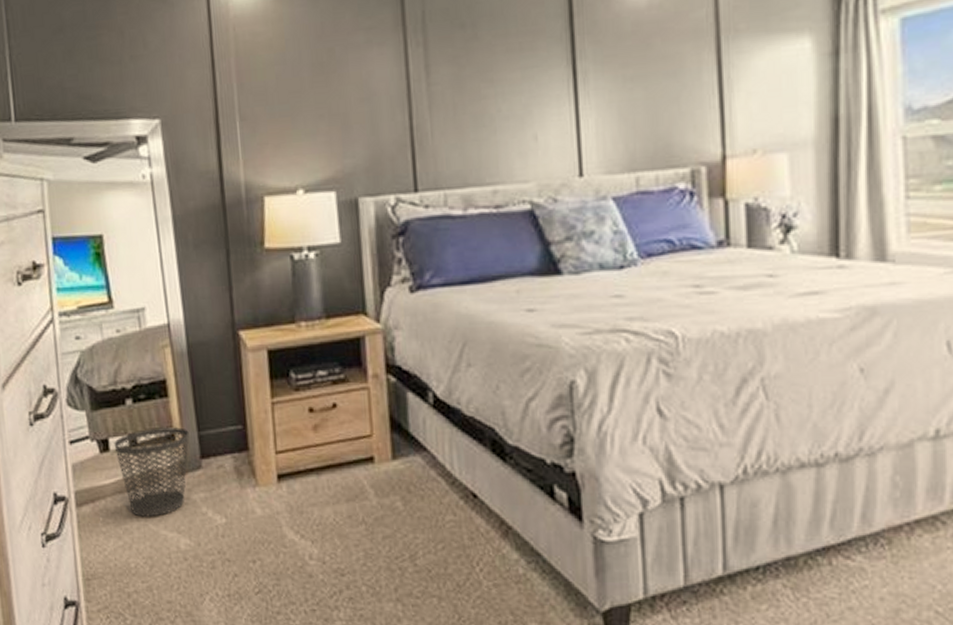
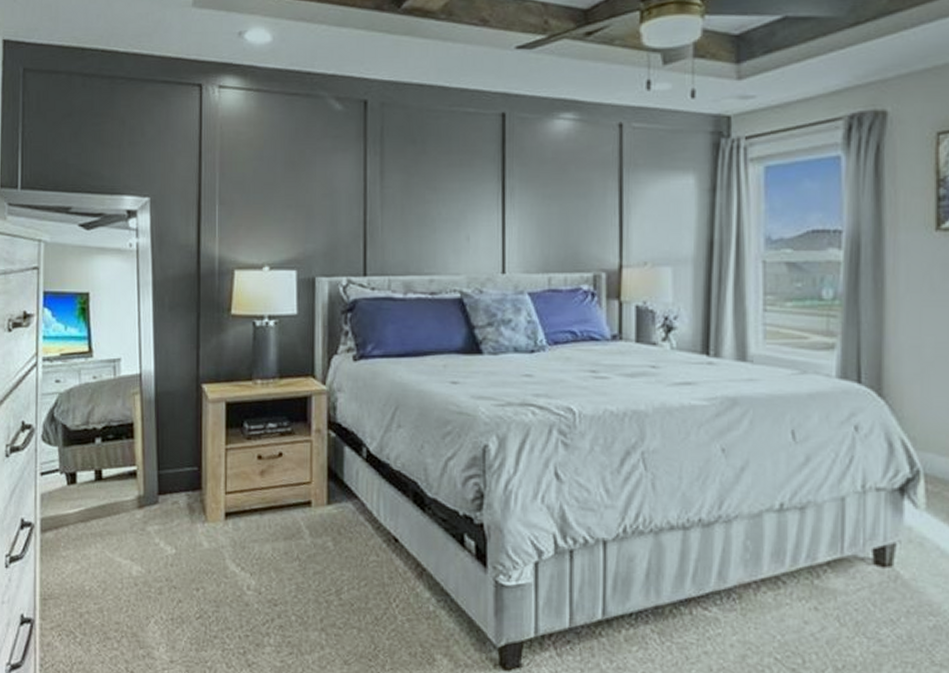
wastebasket: present [114,427,190,517] -> none [81,465,150,545]

